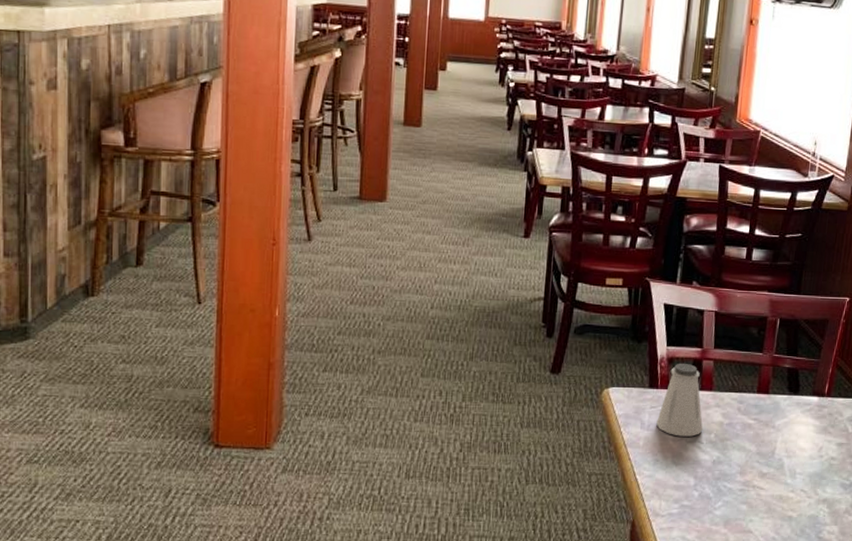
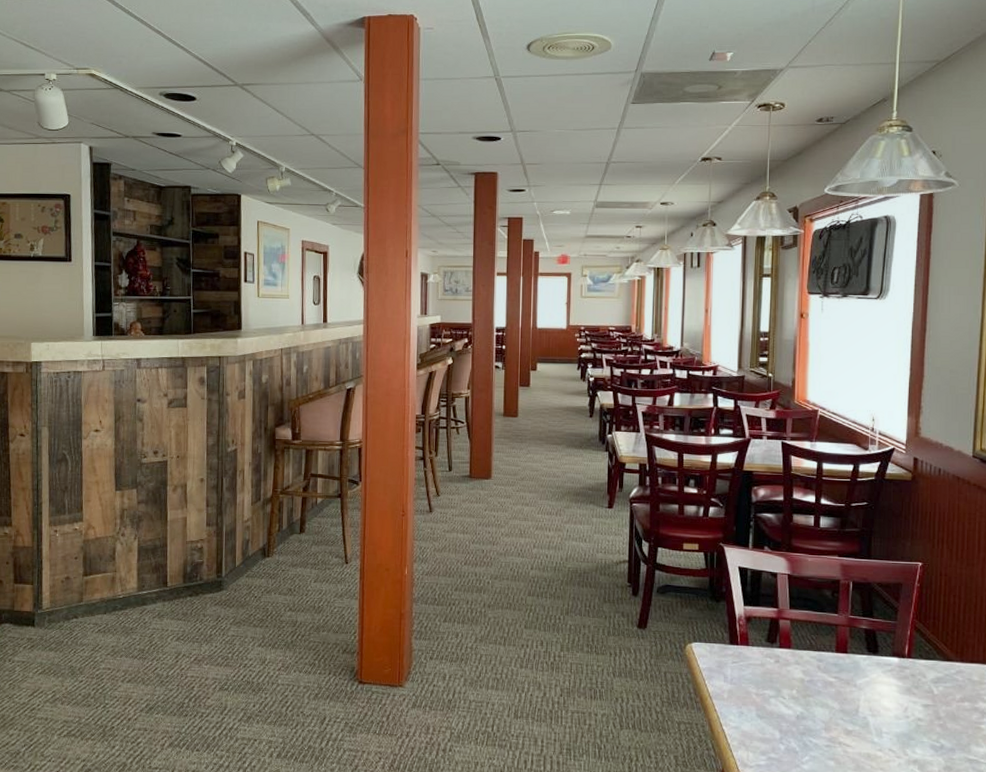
saltshaker: present [656,363,703,437] -> none [739,621,785,692]

